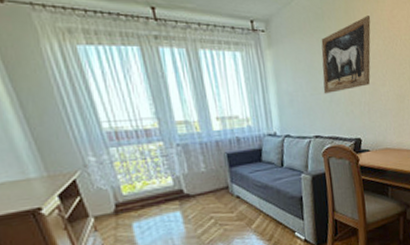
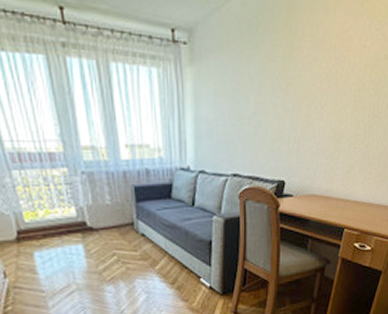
wall art: present [321,16,371,94] -> none [248,29,316,126]

